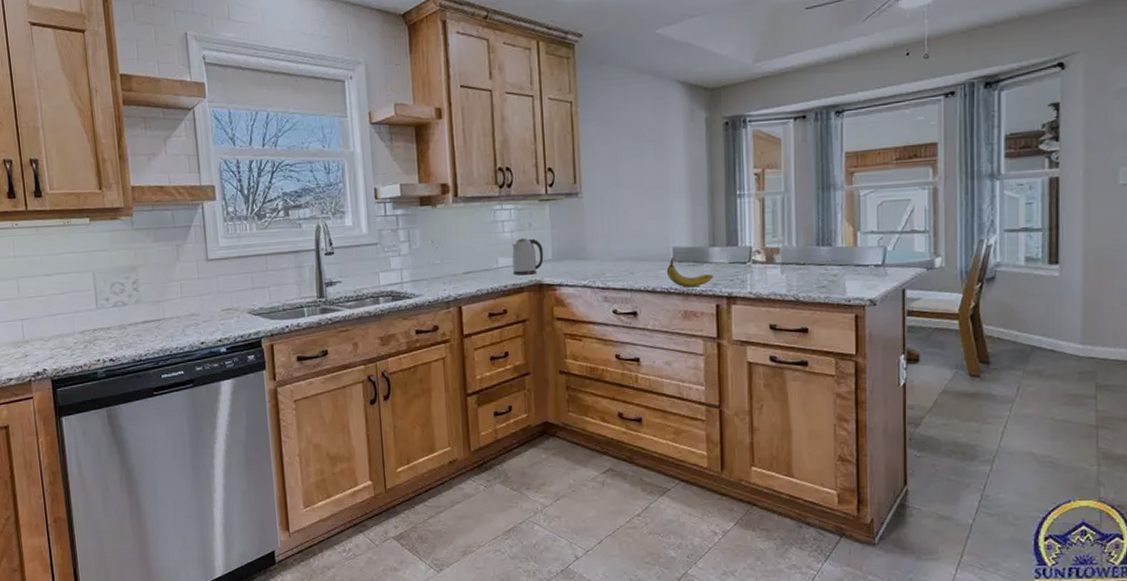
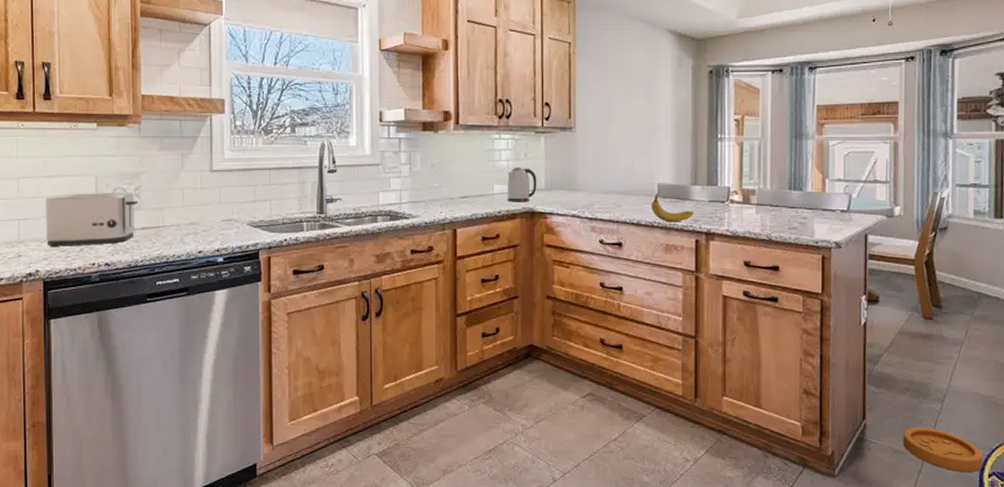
toaster: none [46,286,138,346] -> present [45,192,139,248]
pet bowl: none [949,491,1039,537] -> present [903,427,983,473]

